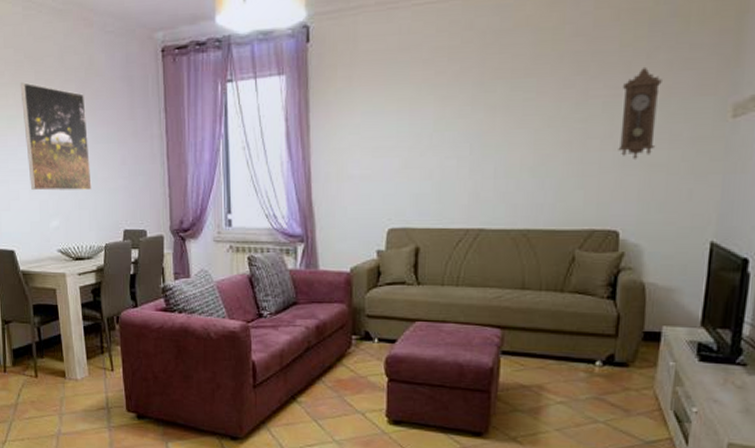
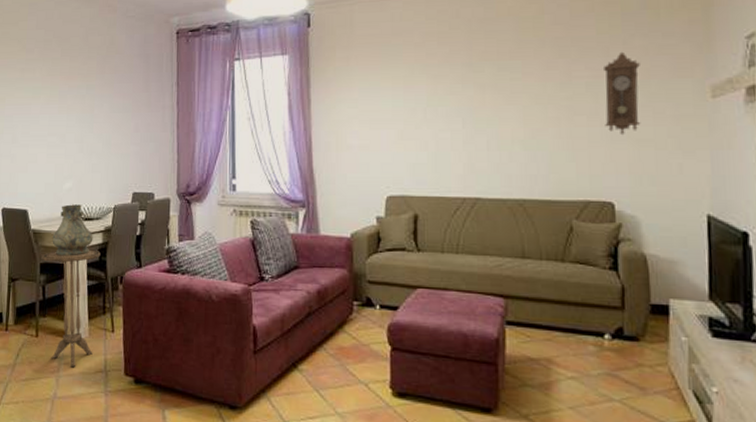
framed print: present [20,82,92,191] -> none [47,58,106,155]
side table: none [33,290,95,406] -> present [41,249,101,368]
vase: none [43,244,86,297] -> present [52,204,93,256]

